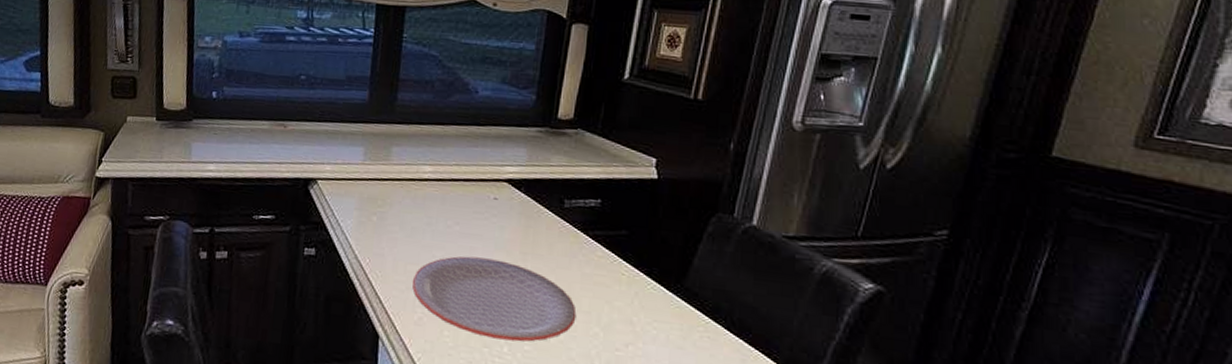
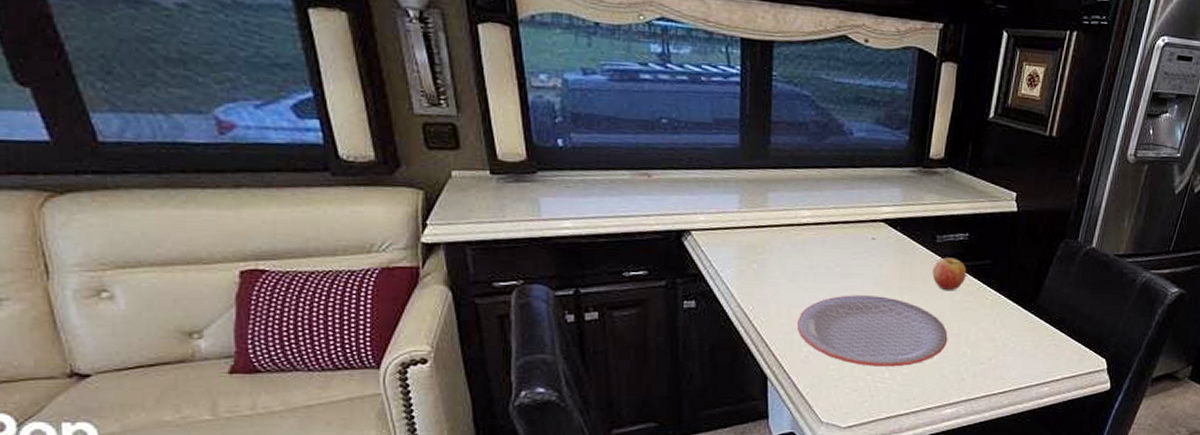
fruit: none [559,224,599,262] -> present [932,257,967,291]

